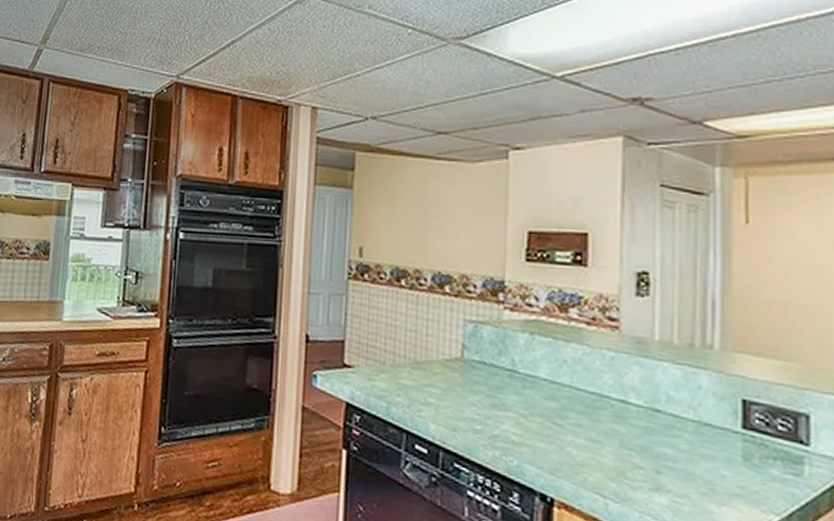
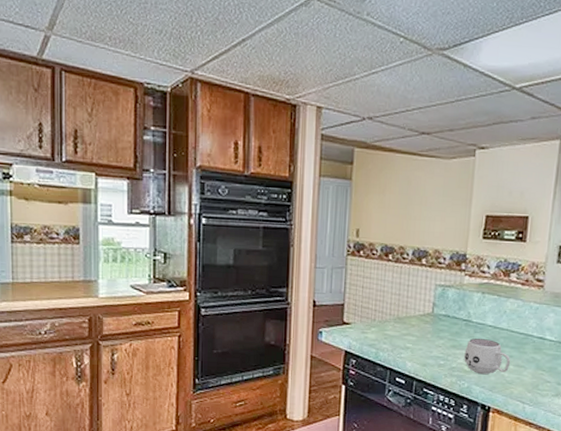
mug: none [510,396,580,450] -> present [464,338,511,375]

